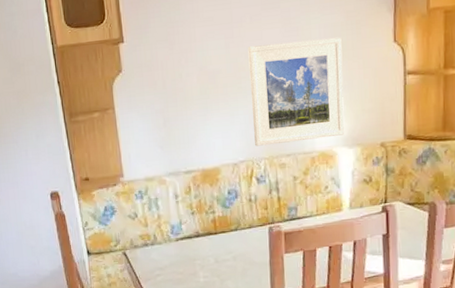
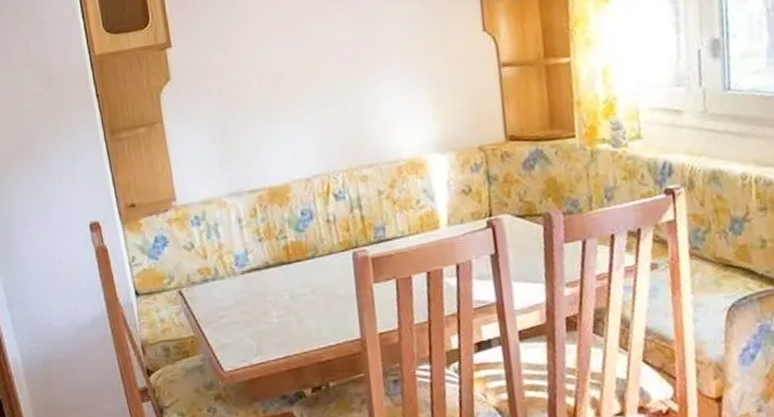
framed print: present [248,37,345,146] -> none [315,28,435,158]

